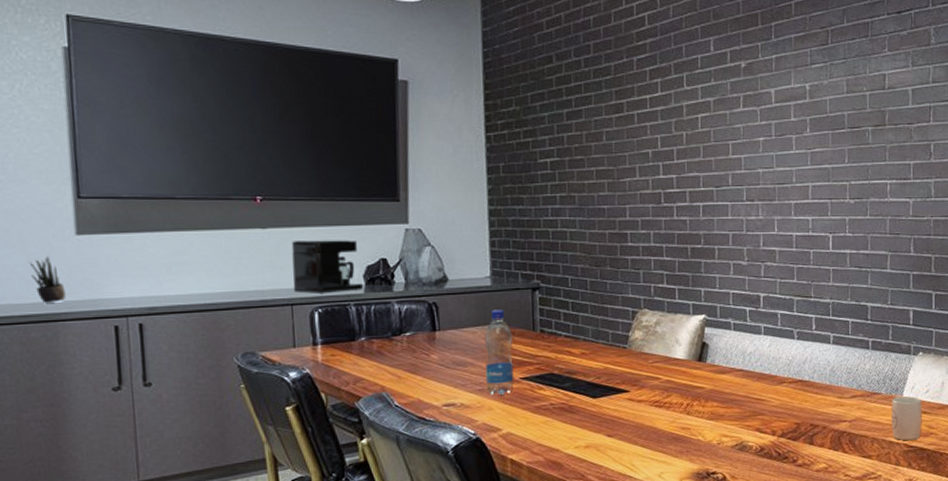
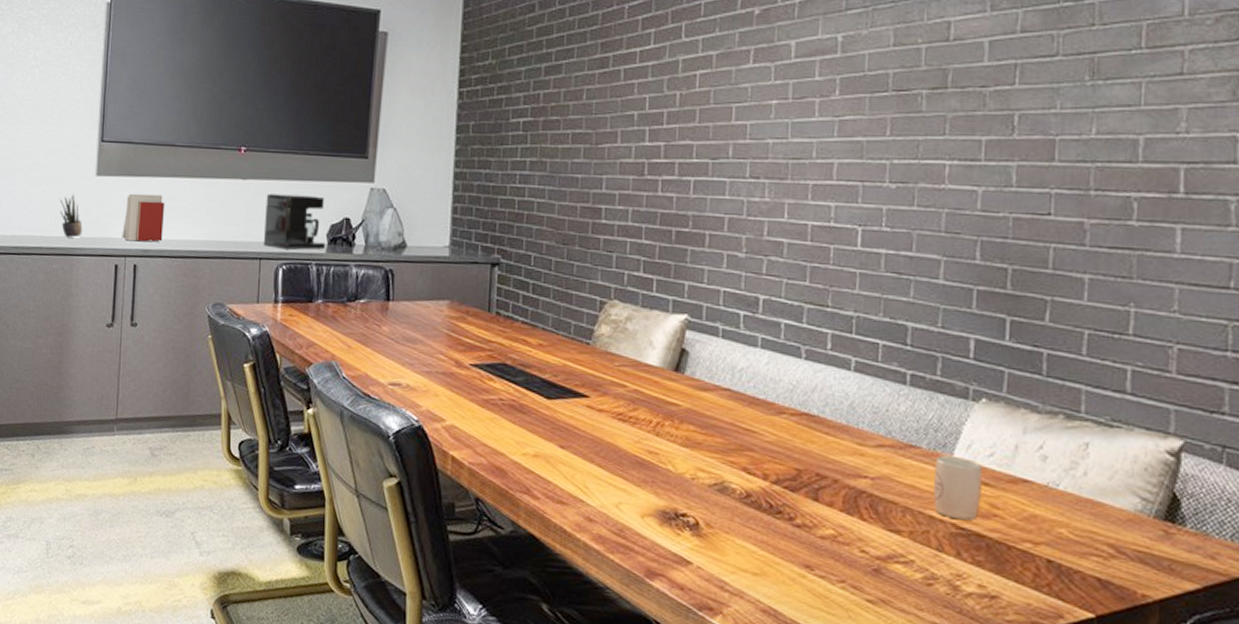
books: none [119,249,172,300] -> present [122,193,165,242]
bottle: present [484,309,514,396] -> none [433,283,466,382]

